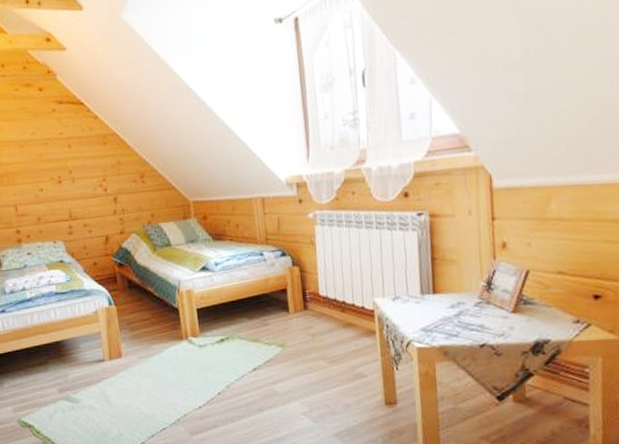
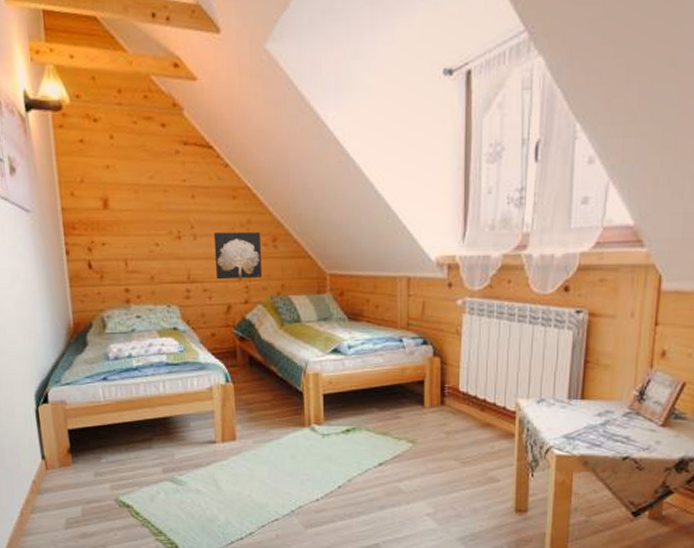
wall art: none [89,171,134,216] -> present [213,231,262,280]

